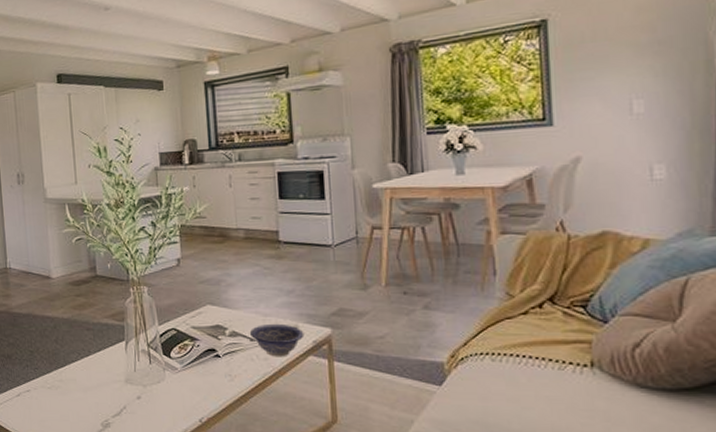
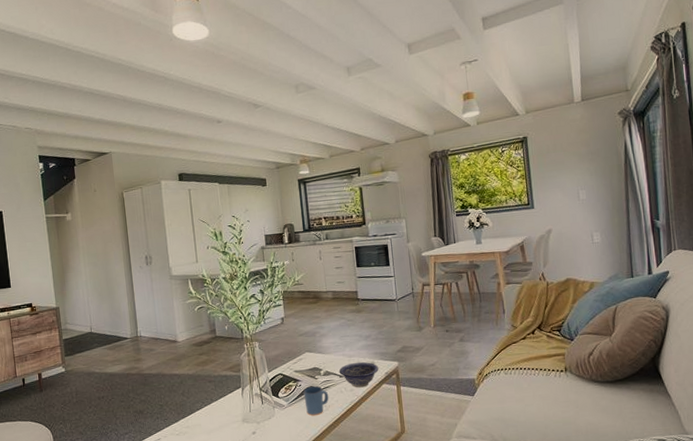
mug: none [202,348,236,386] -> present [303,385,329,416]

